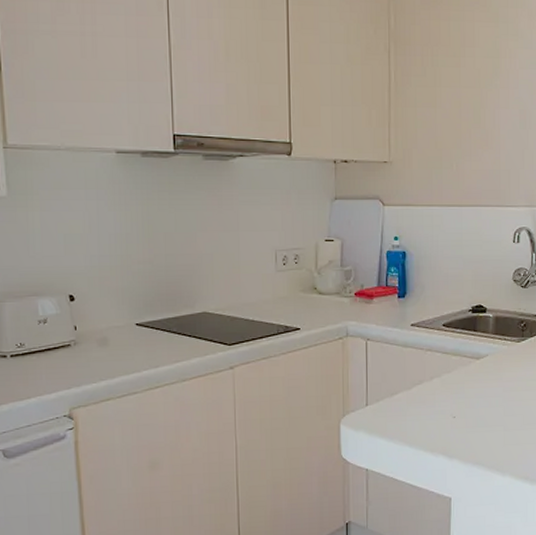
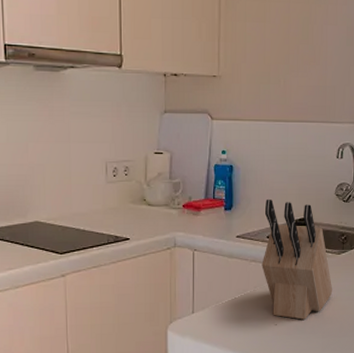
knife block: none [438,285,513,412] -> present [261,198,333,320]

